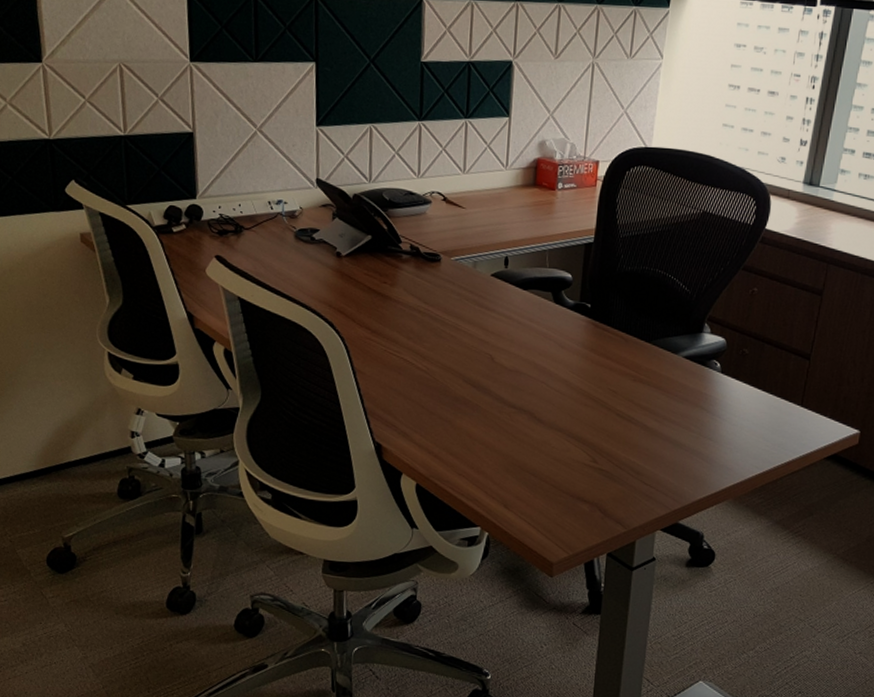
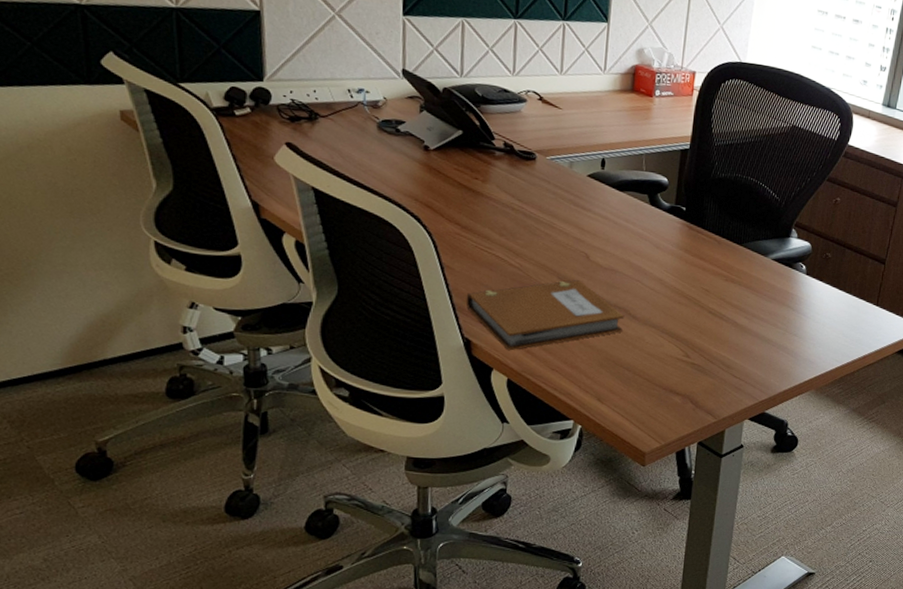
notebook: none [376,382,530,455] -> present [466,280,625,351]

